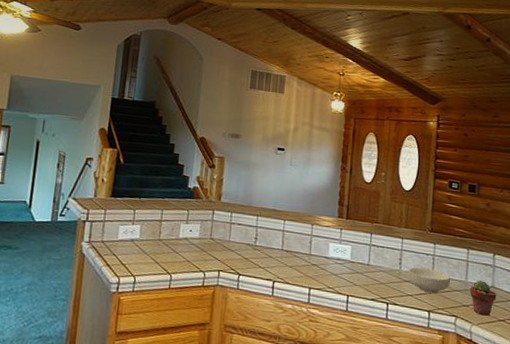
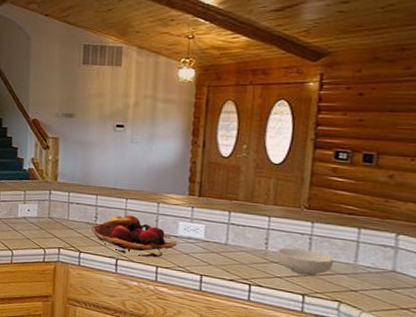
fruit basket: none [250,236,327,279] -> present [90,215,177,258]
potted succulent: present [469,280,497,316] -> none [359,263,399,303]

